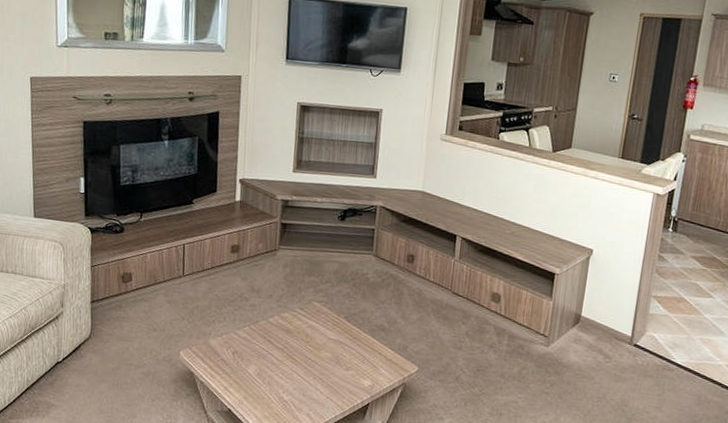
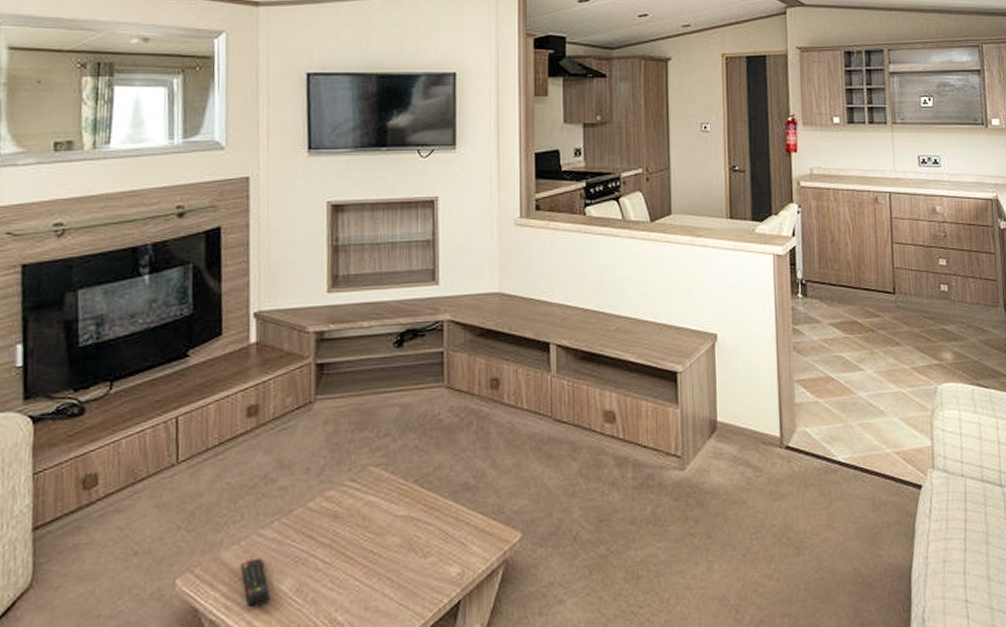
remote control: none [222,348,240,380] -> present [240,558,269,608]

